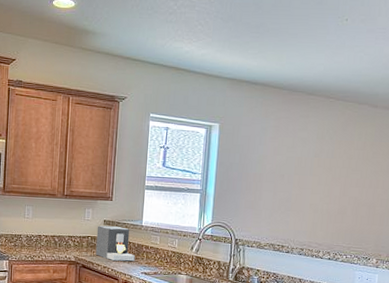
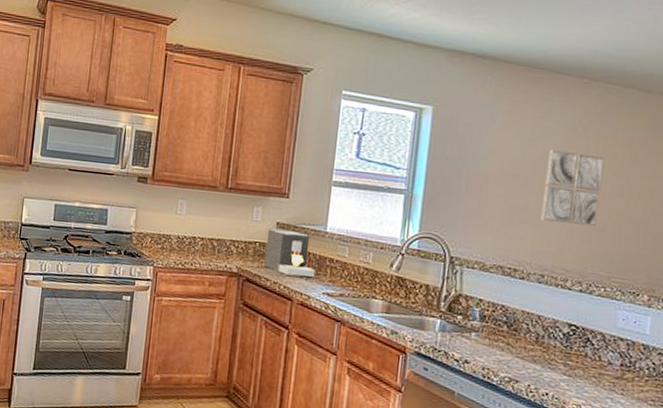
wall art: none [300,154,345,210] -> present [540,149,605,226]

